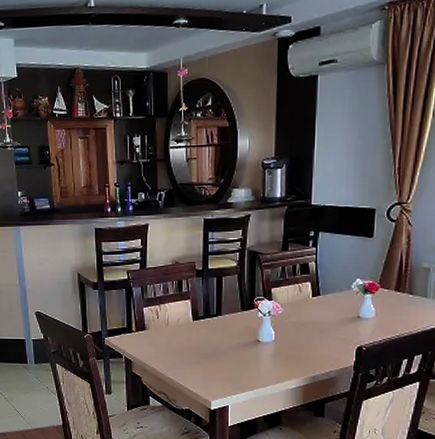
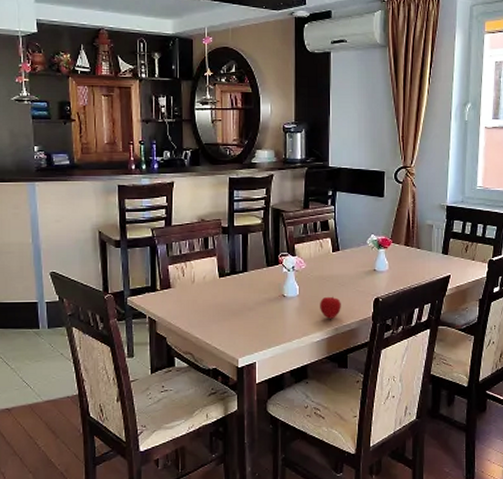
apple: none [297,343,320,366] -> present [320,296,341,319]

